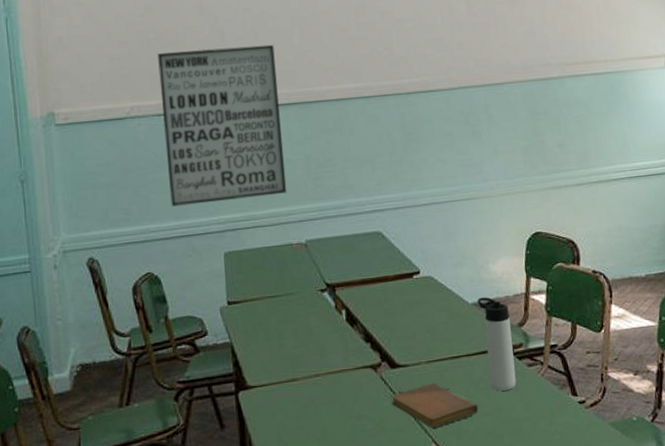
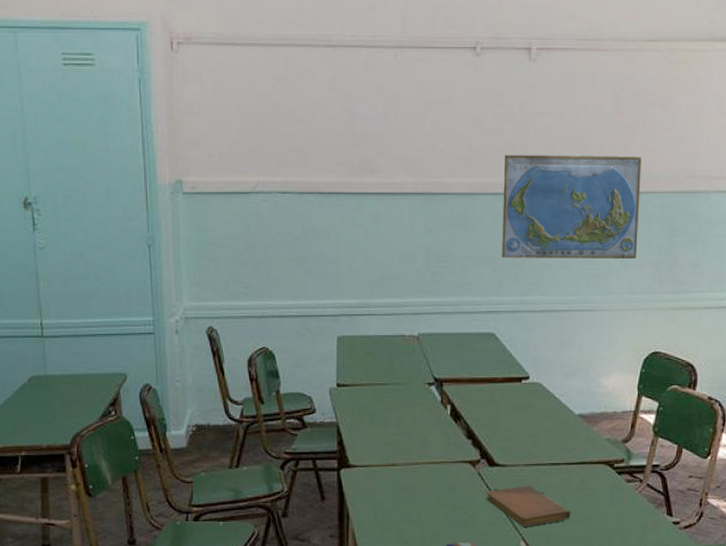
wall art: present [158,44,287,207] -> none [286,127,405,286]
world map: none [371,50,507,157] -> present [502,154,642,259]
thermos bottle: present [477,297,516,391] -> none [583,410,615,502]

